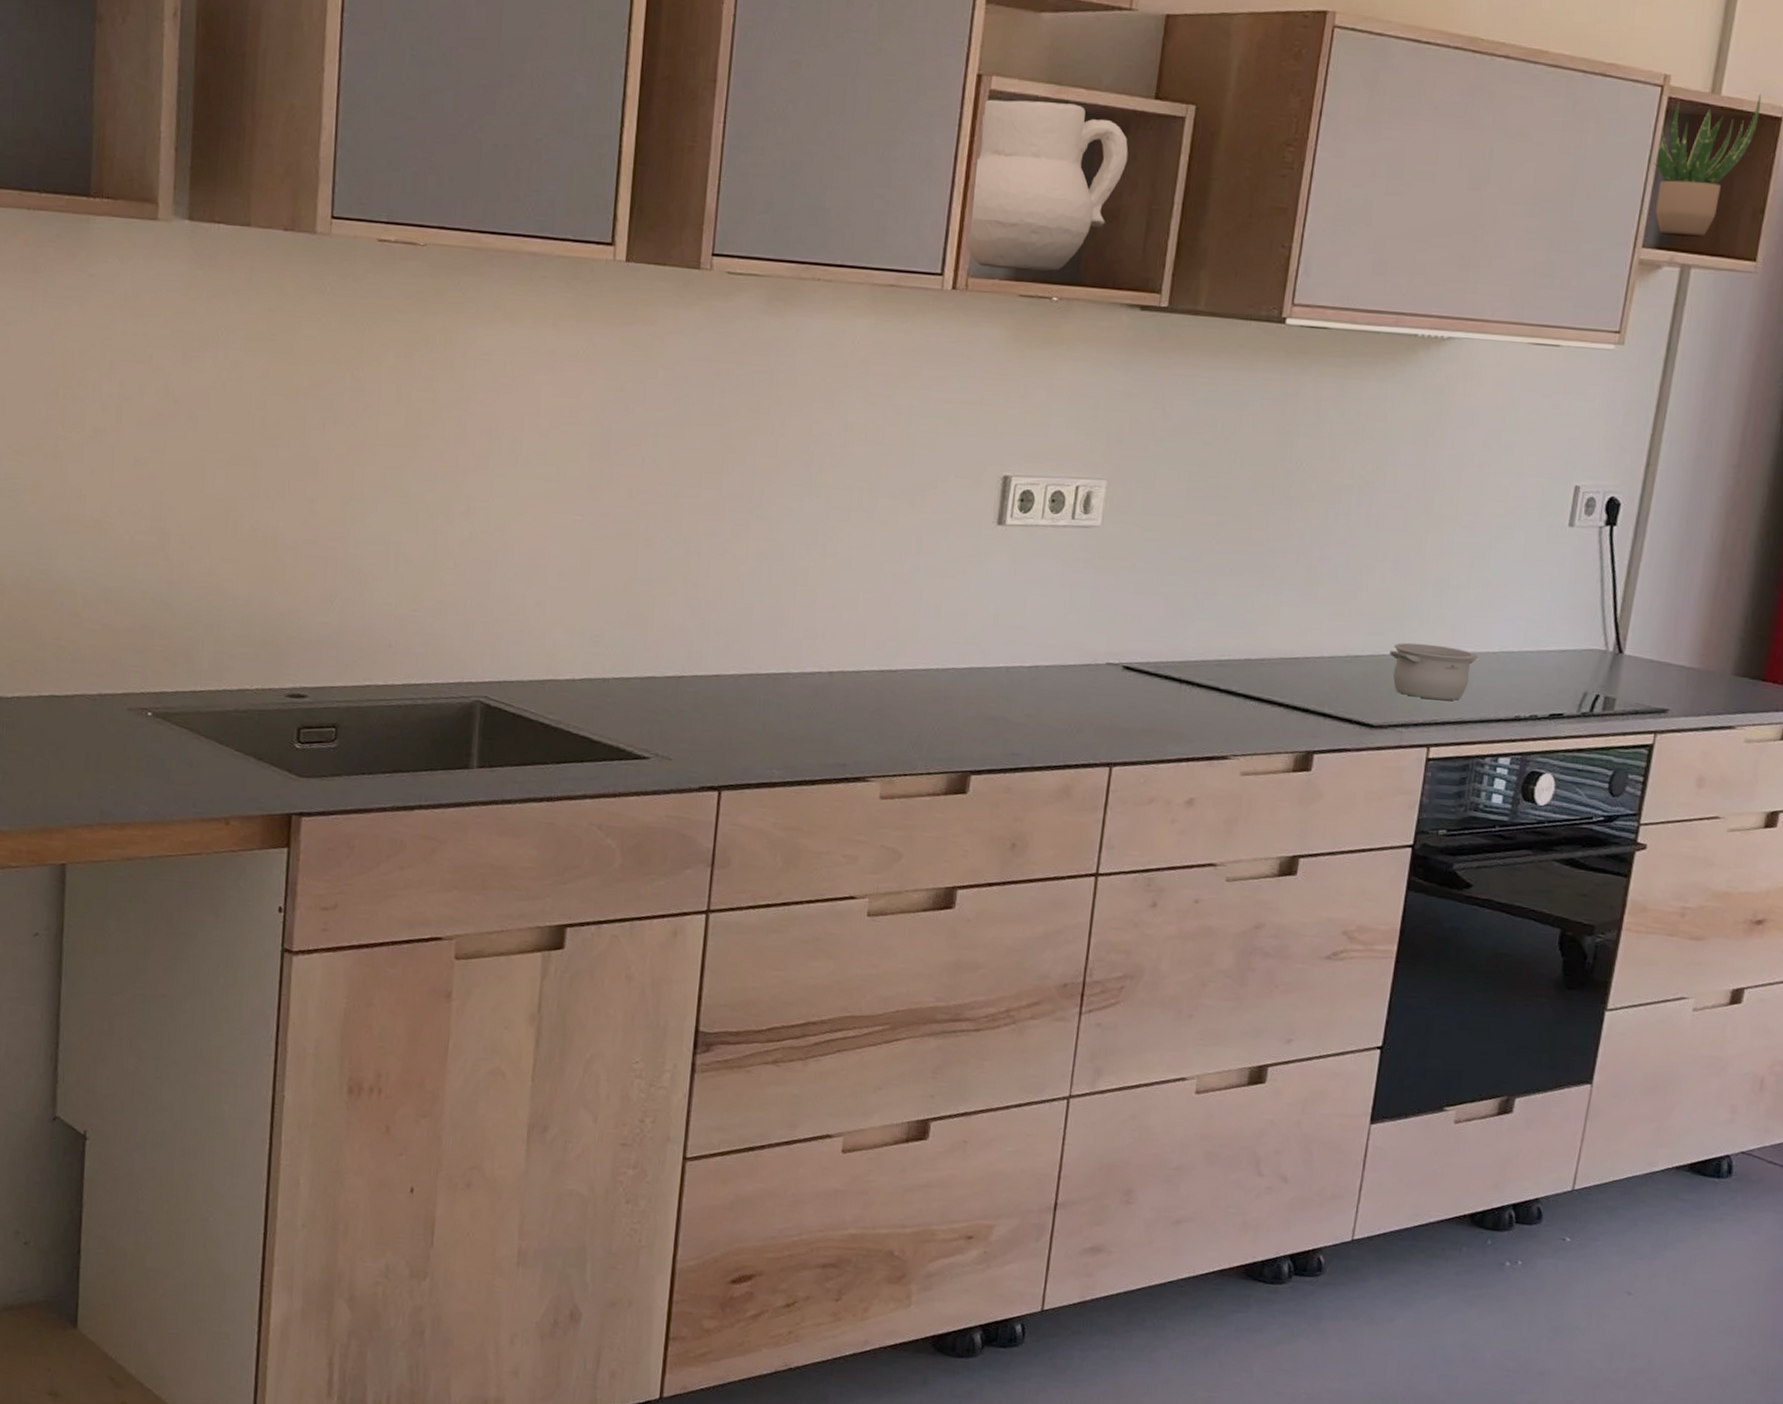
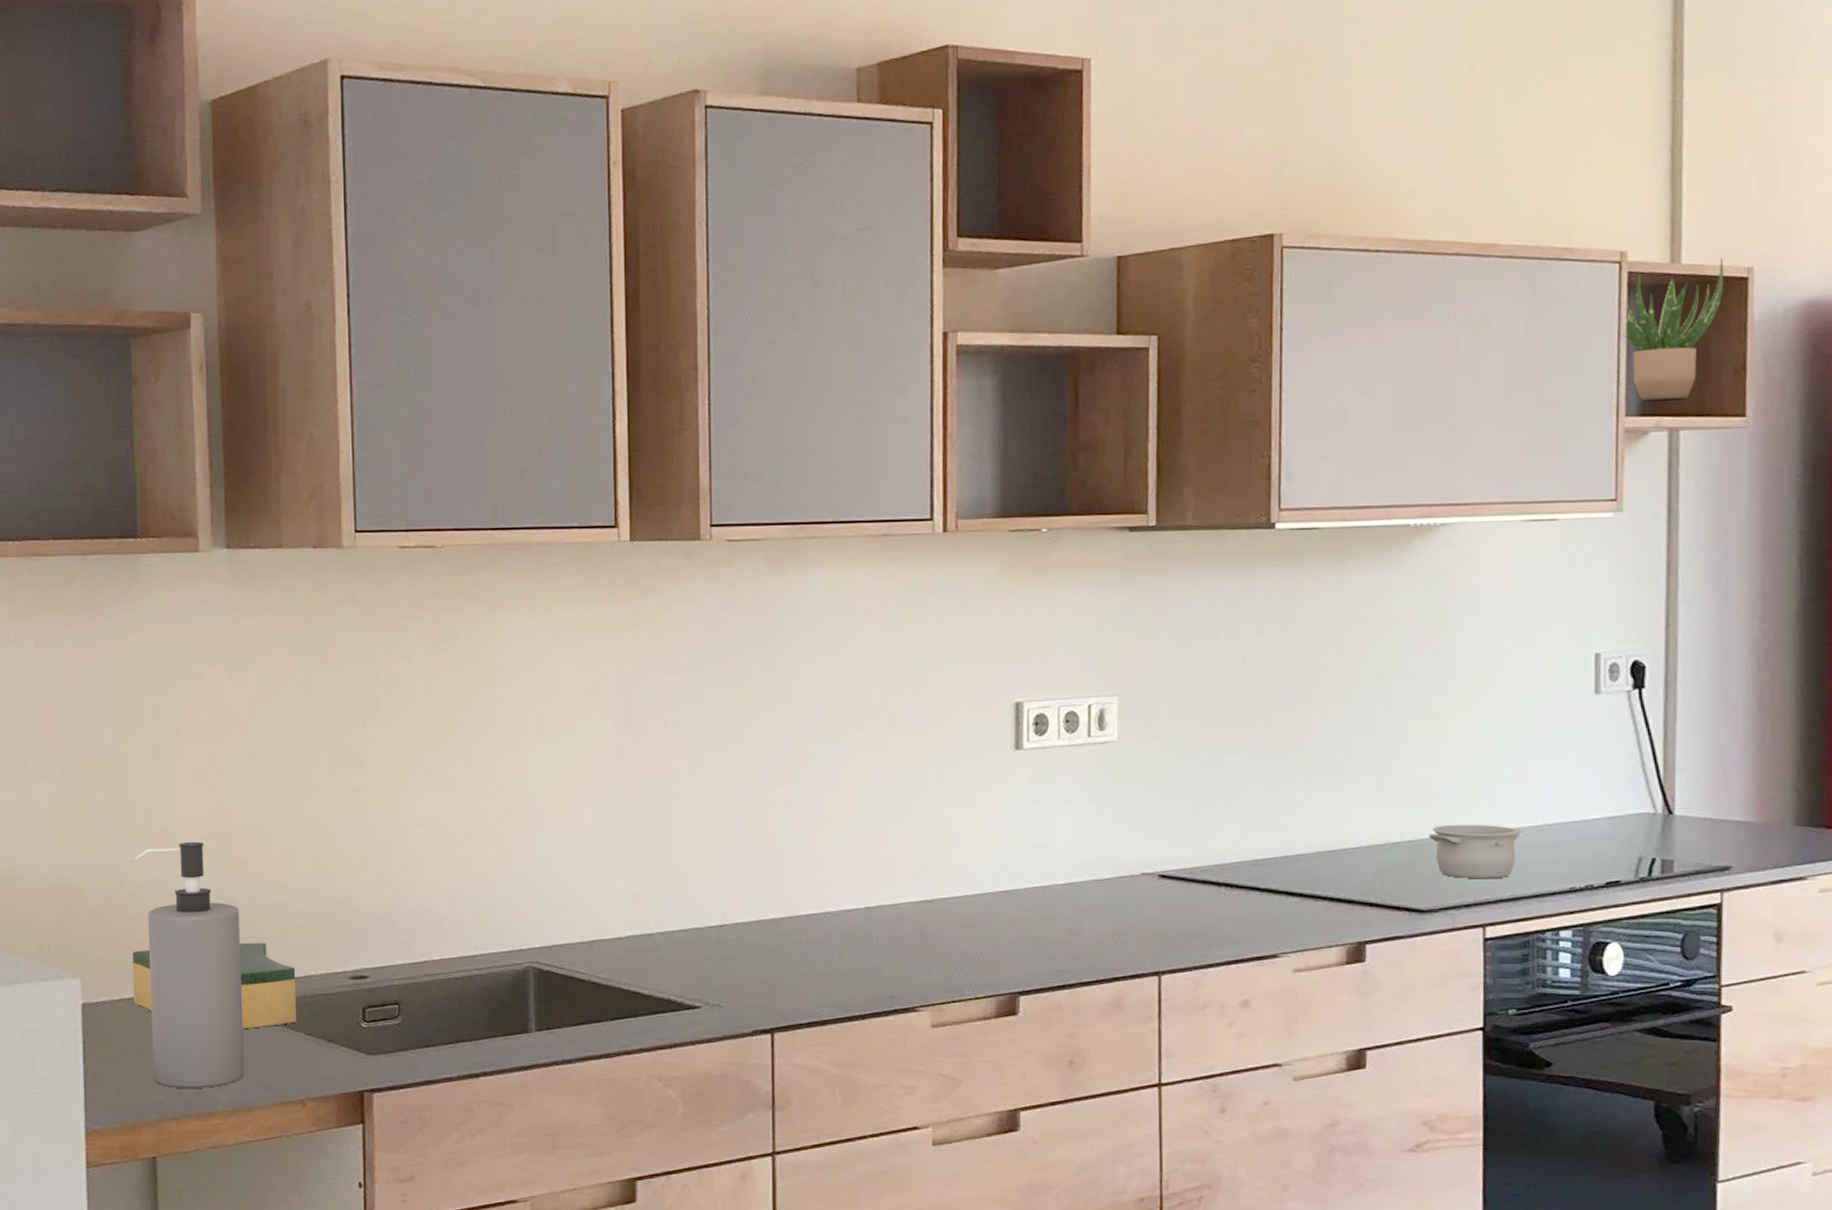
sponge: none [52,646,230,740] -> present [132,942,296,1029]
soap dispenser: none [57,535,174,797] -> present [129,841,245,1089]
ceramic jug: present [964,99,1129,273] -> none [950,348,1098,508]

